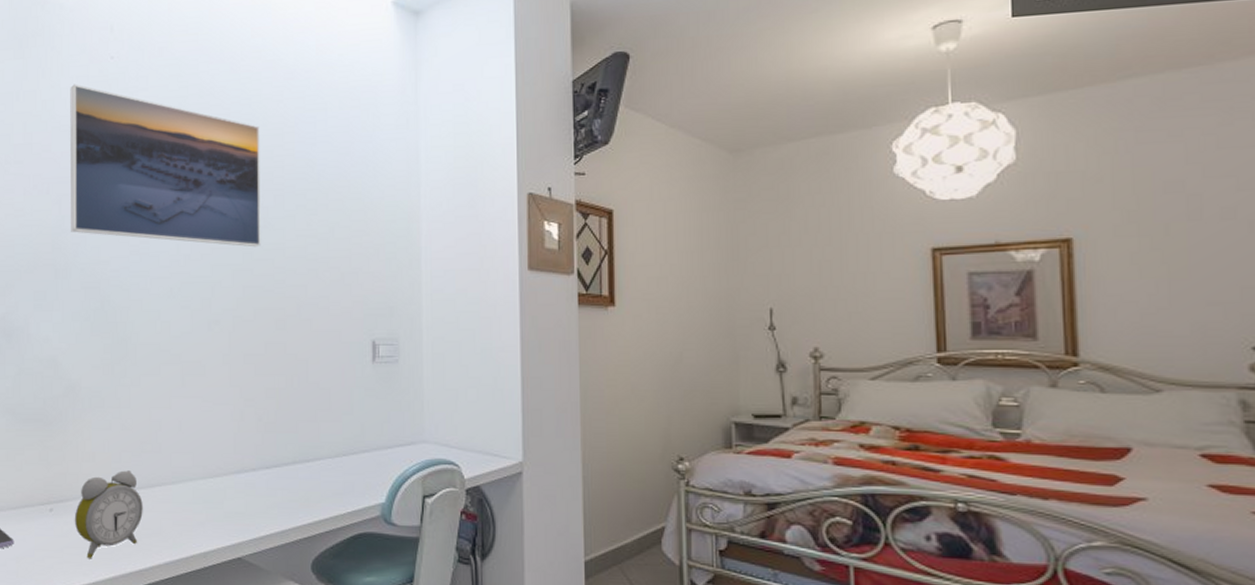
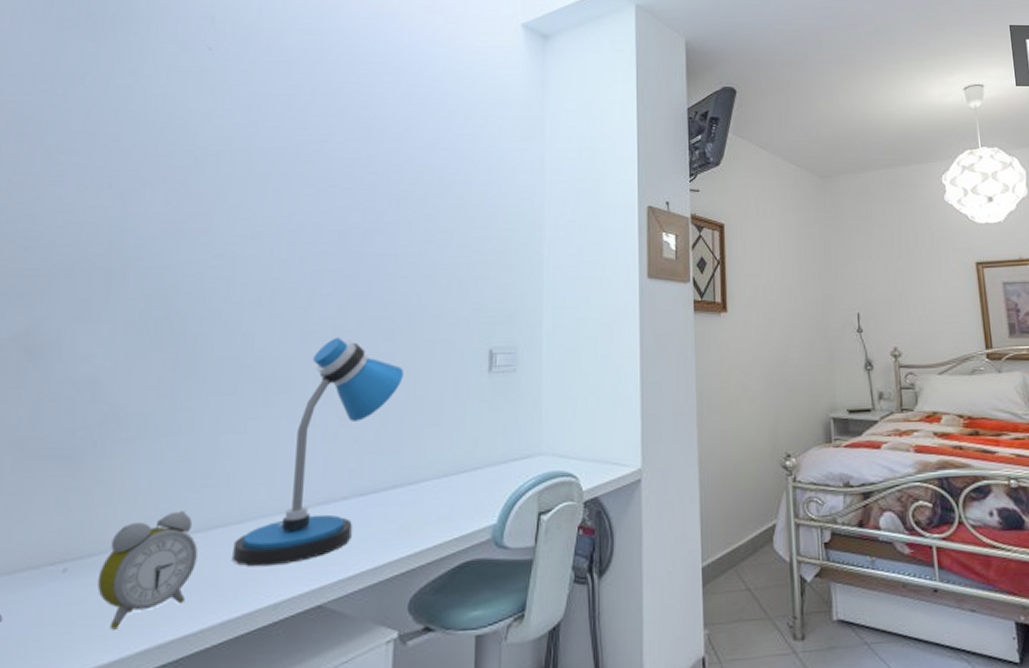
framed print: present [70,84,261,248] -> none [135,72,377,253]
desk lamp: none [169,327,296,522] -> present [232,337,403,567]

